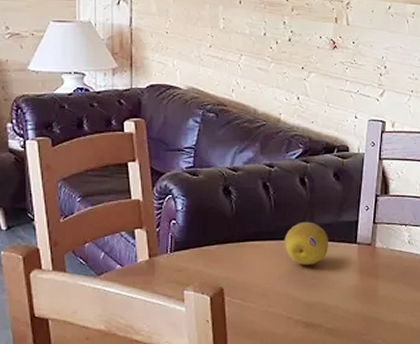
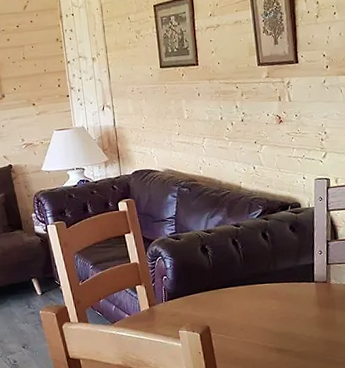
fruit: present [284,221,328,265] -> none [254,267,291,303]

